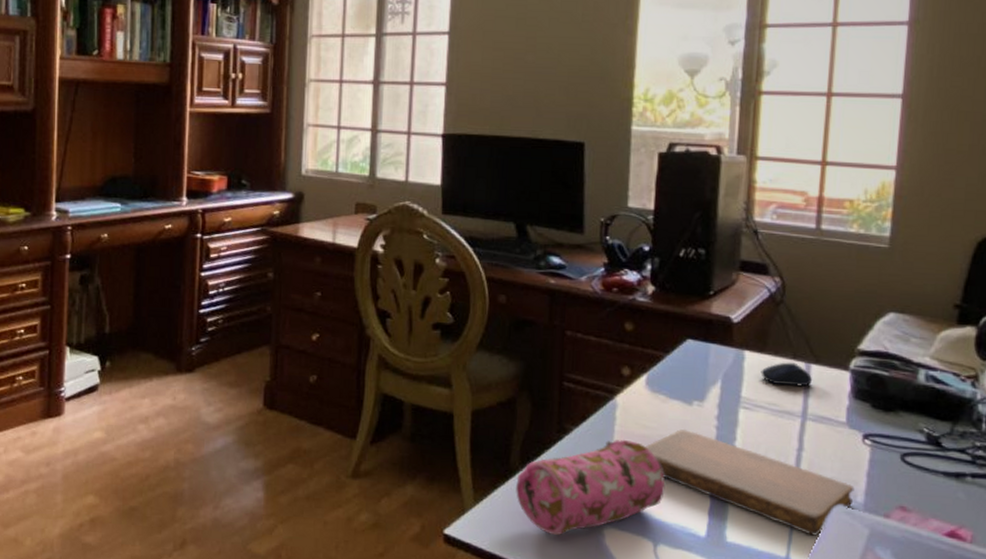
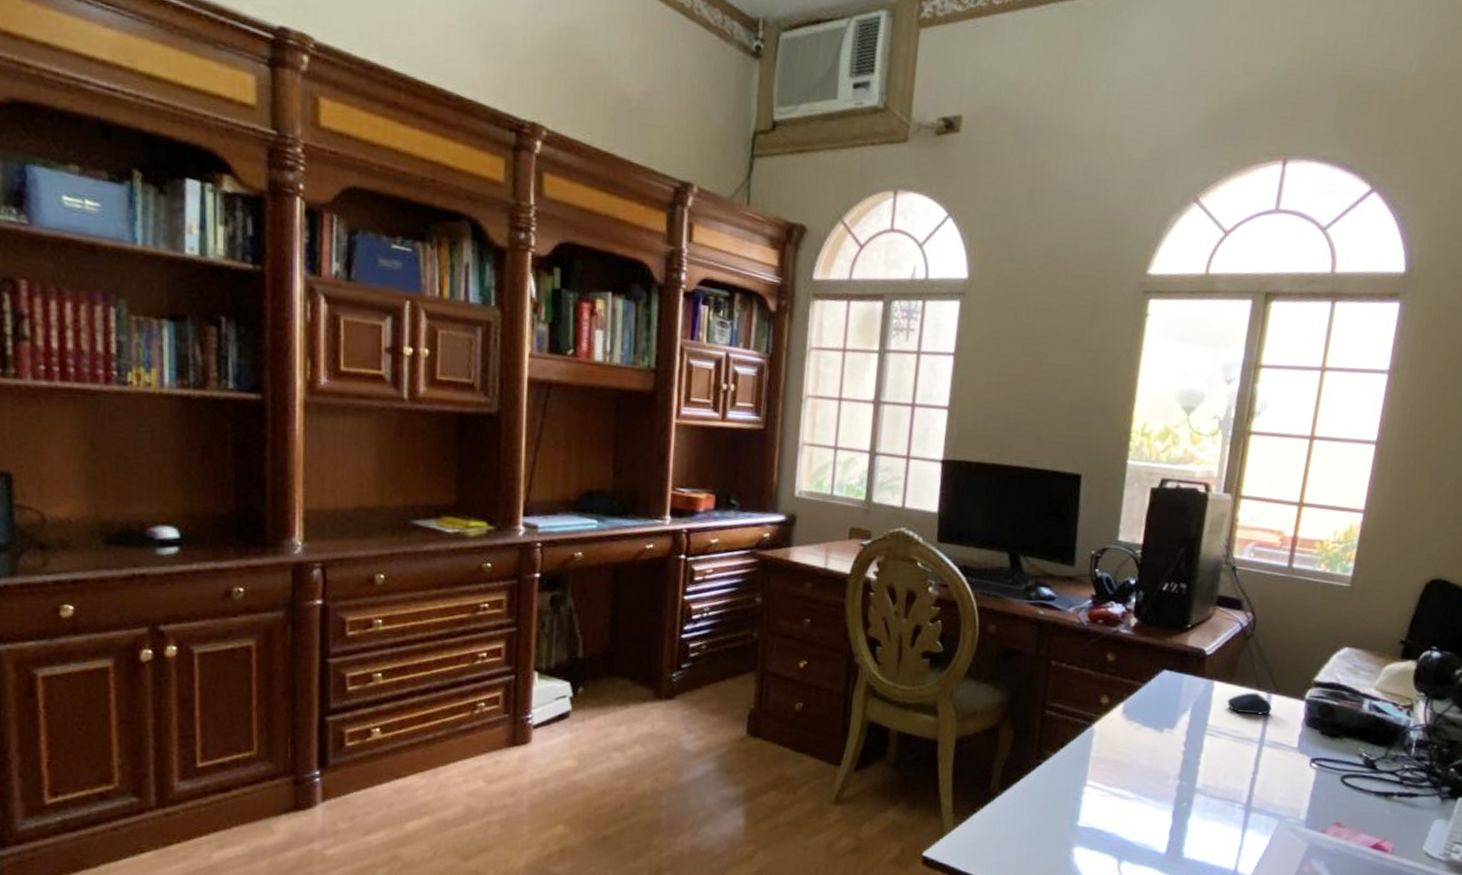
pencil case: present [516,439,666,536] -> none [994,764,1133,856]
notebook: present [645,428,855,537] -> none [1117,754,1299,852]

